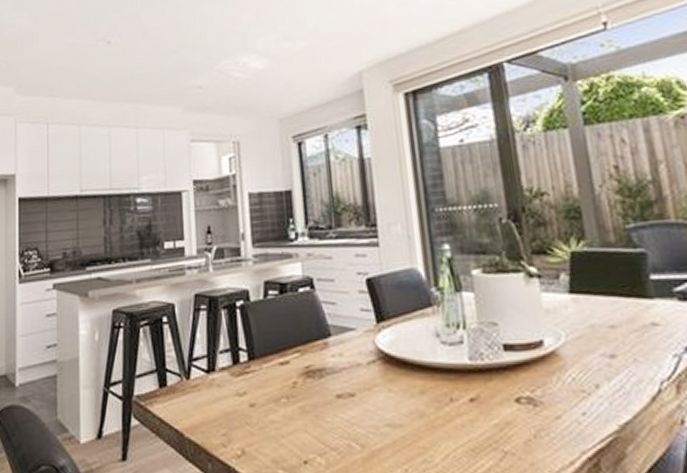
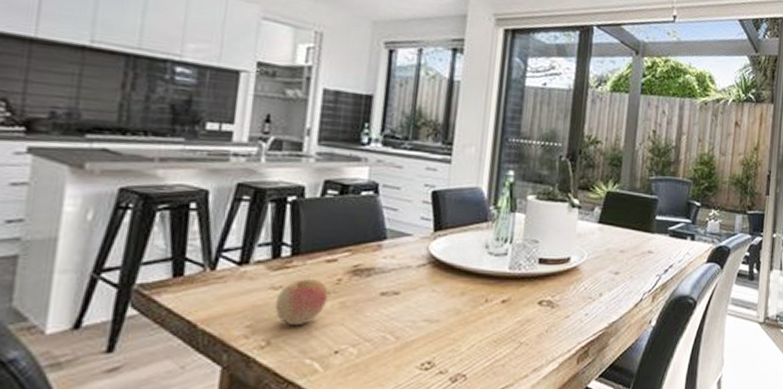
apple: none [242,382,288,434] -> present [275,278,328,326]

